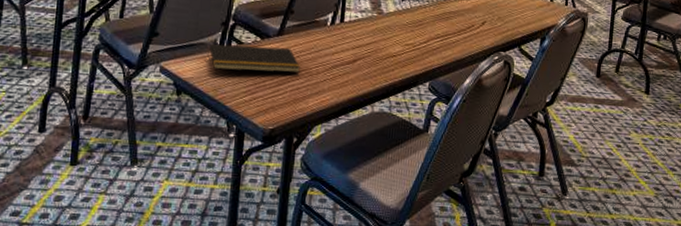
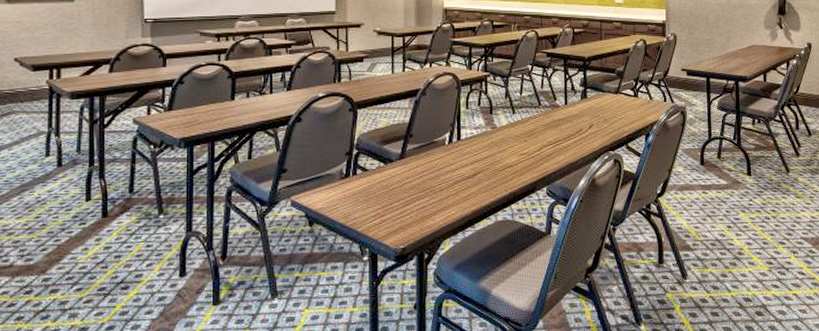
notepad: present [207,43,300,73] -> none [335,170,424,198]

